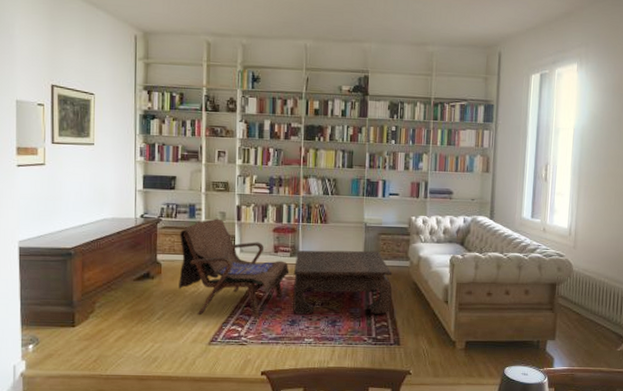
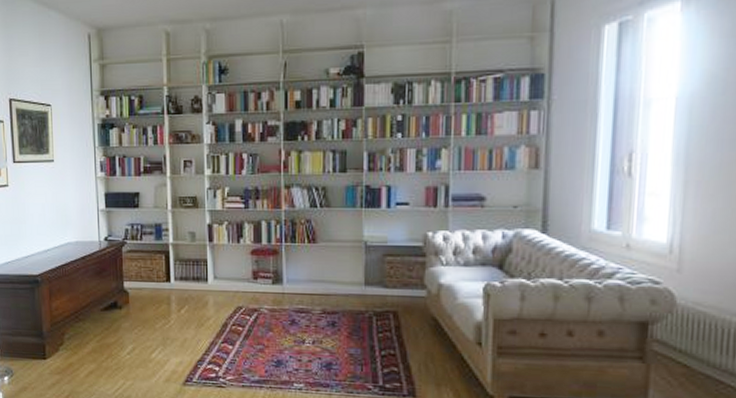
armchair: present [179,218,289,318] -> none [147,240,272,357]
coffee table: present [293,250,393,315] -> none [277,276,403,357]

